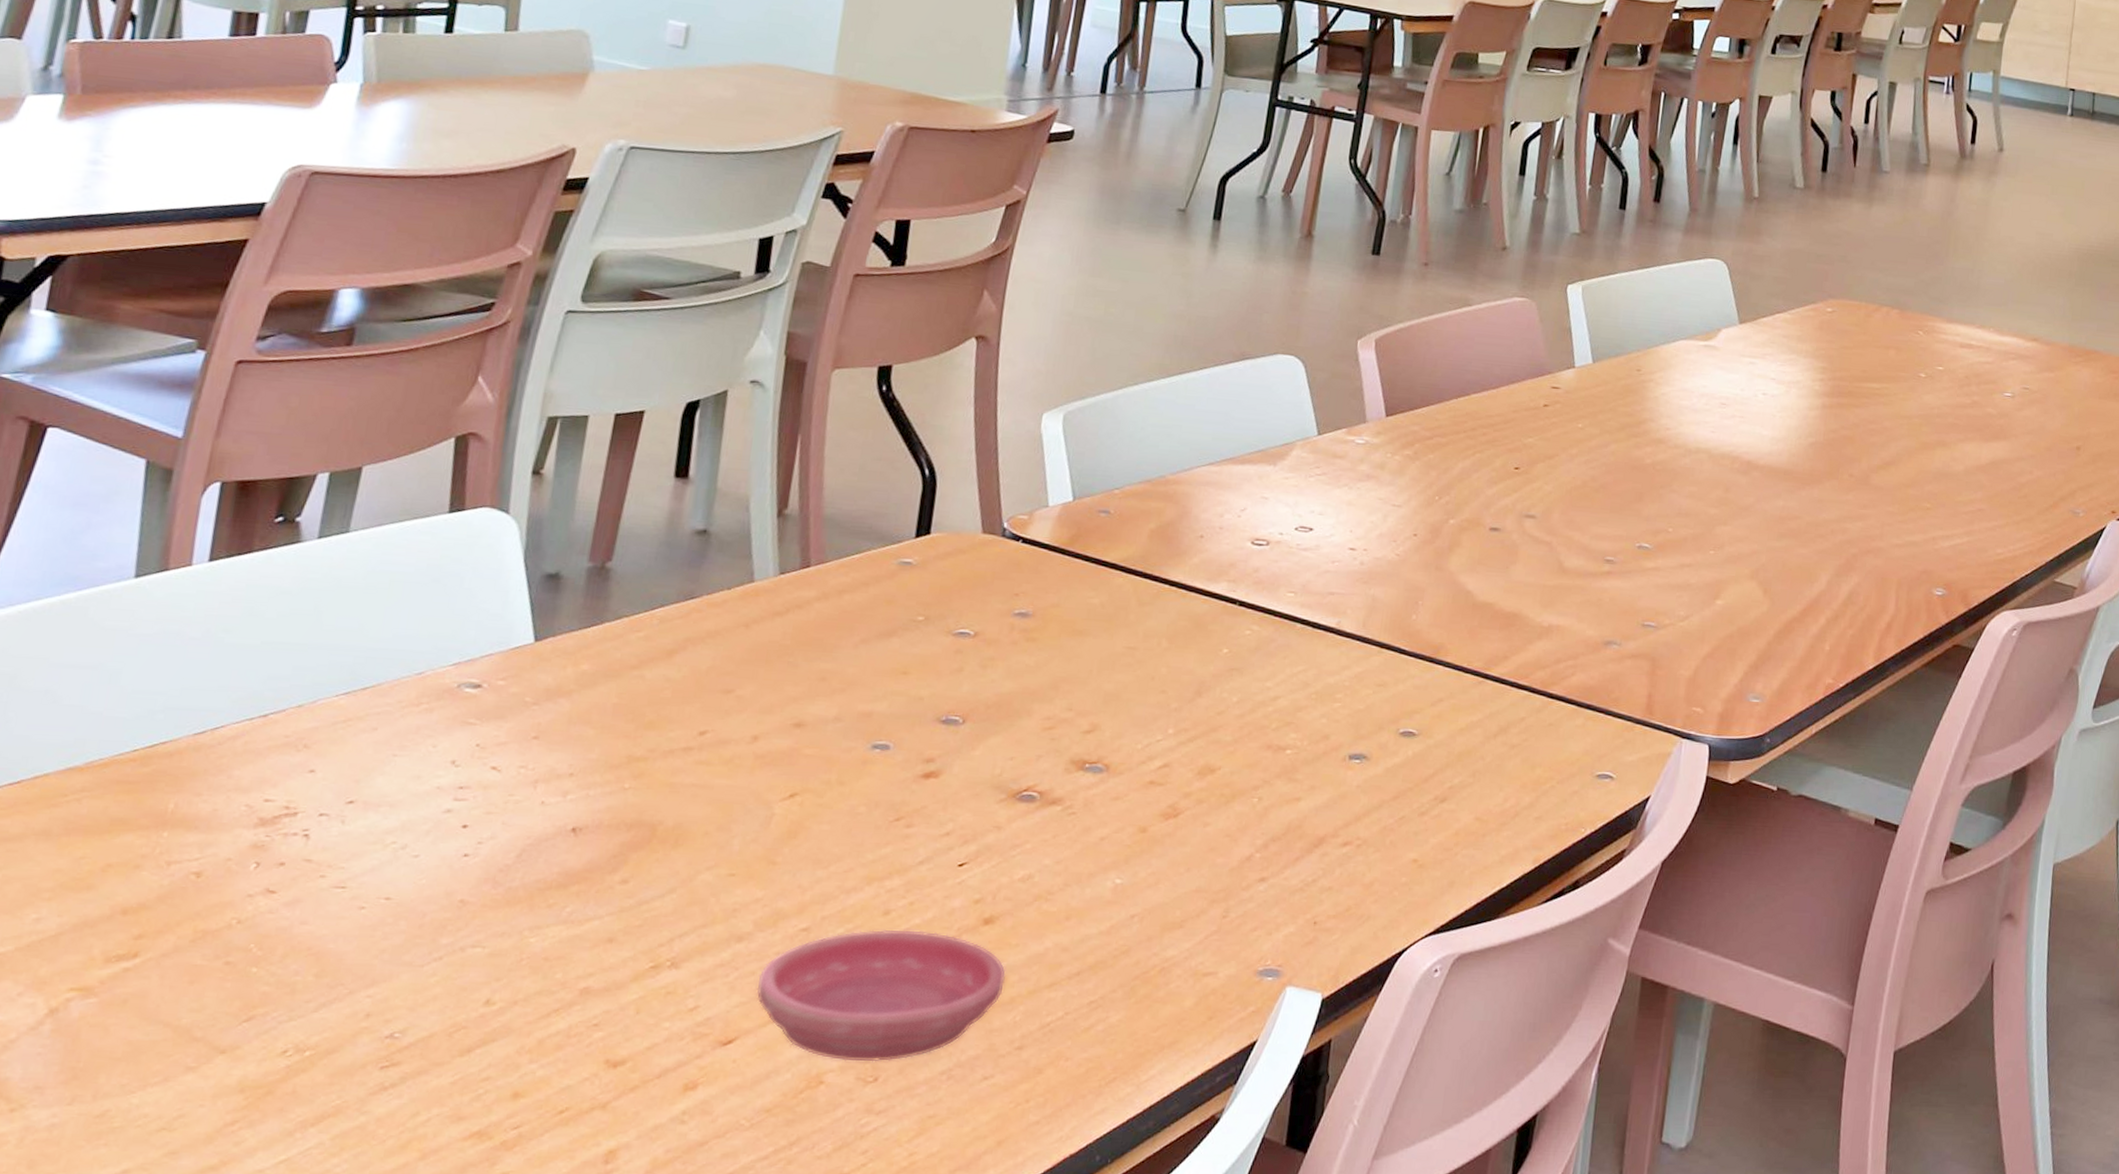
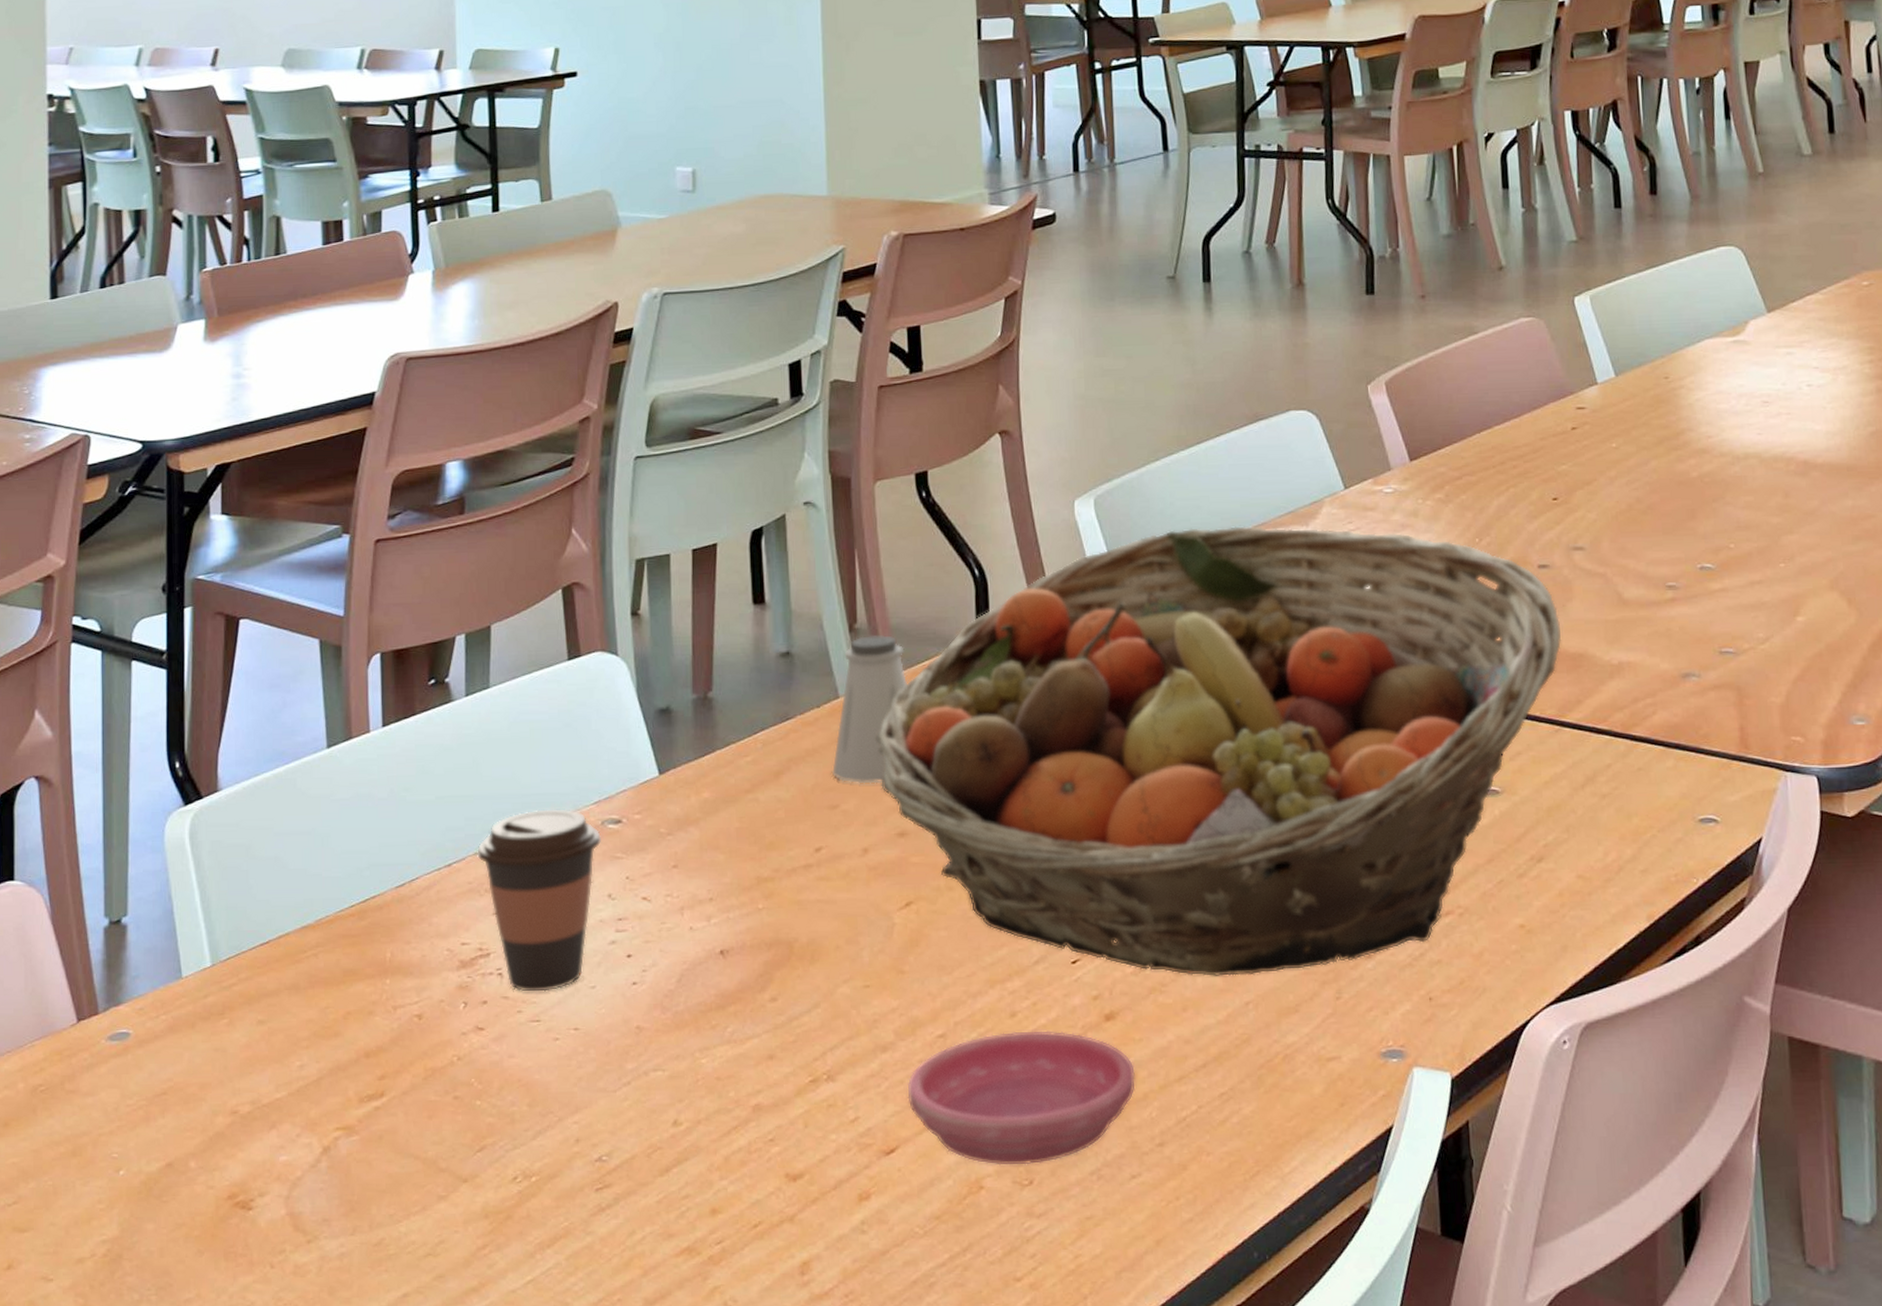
coffee cup: none [299,665,456,857] -> present [476,809,602,992]
saltshaker: none [731,522,835,672] -> present [831,635,908,784]
fruit basket: none [784,454,1501,889] -> present [876,526,1562,976]

